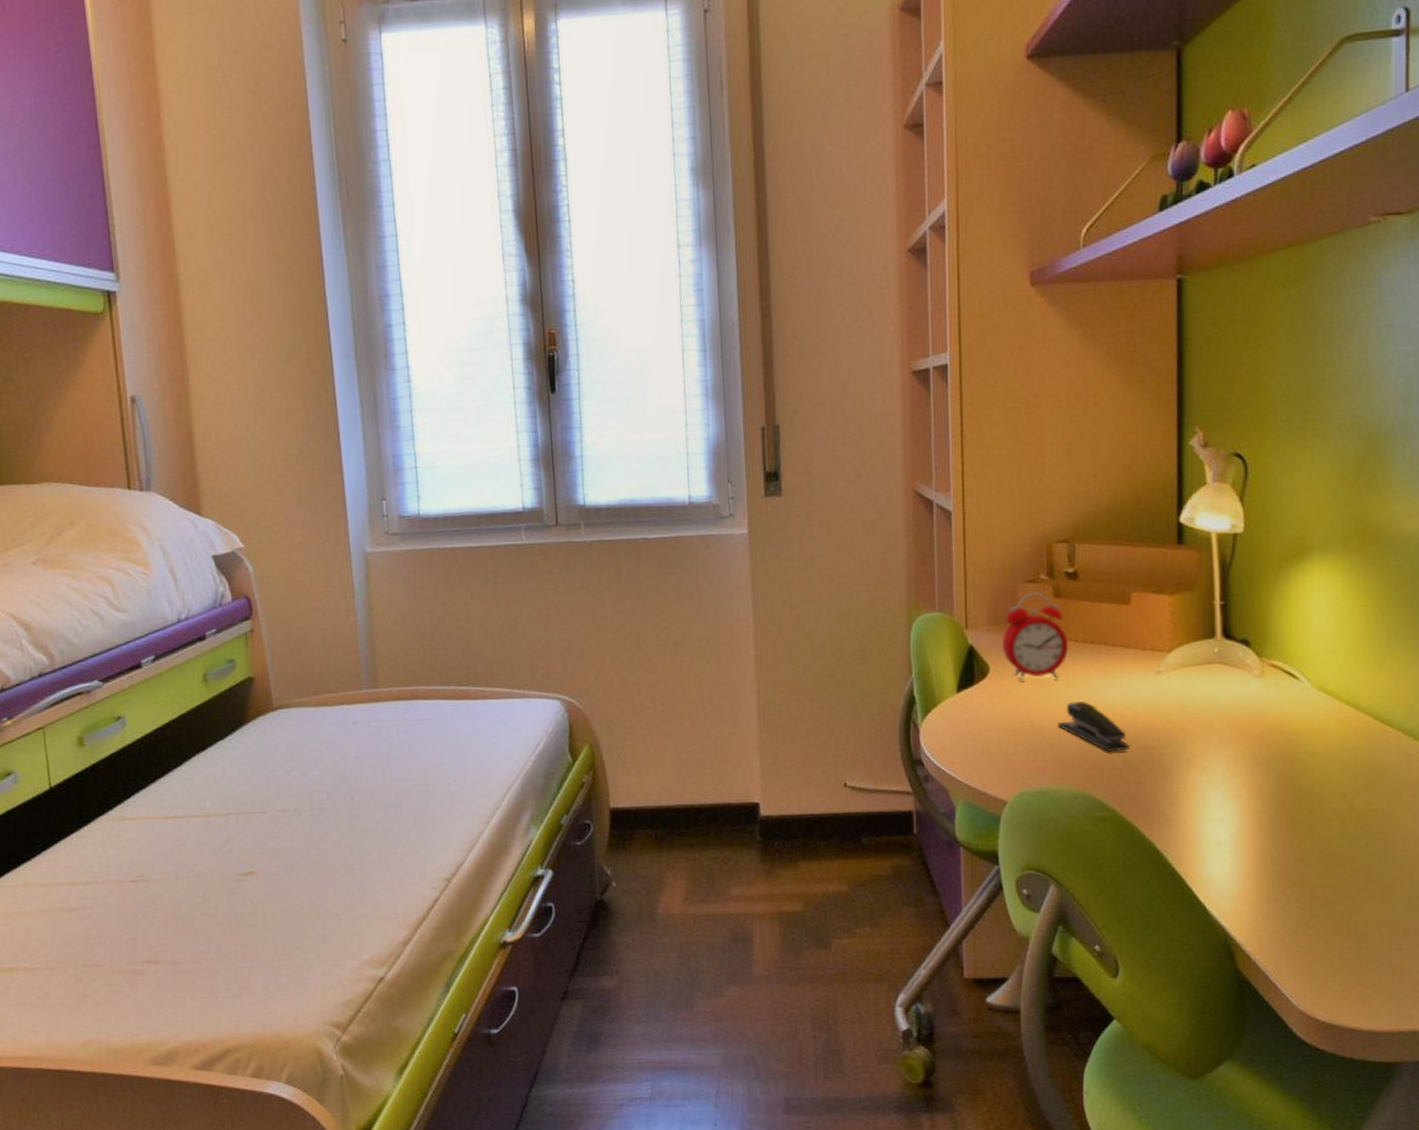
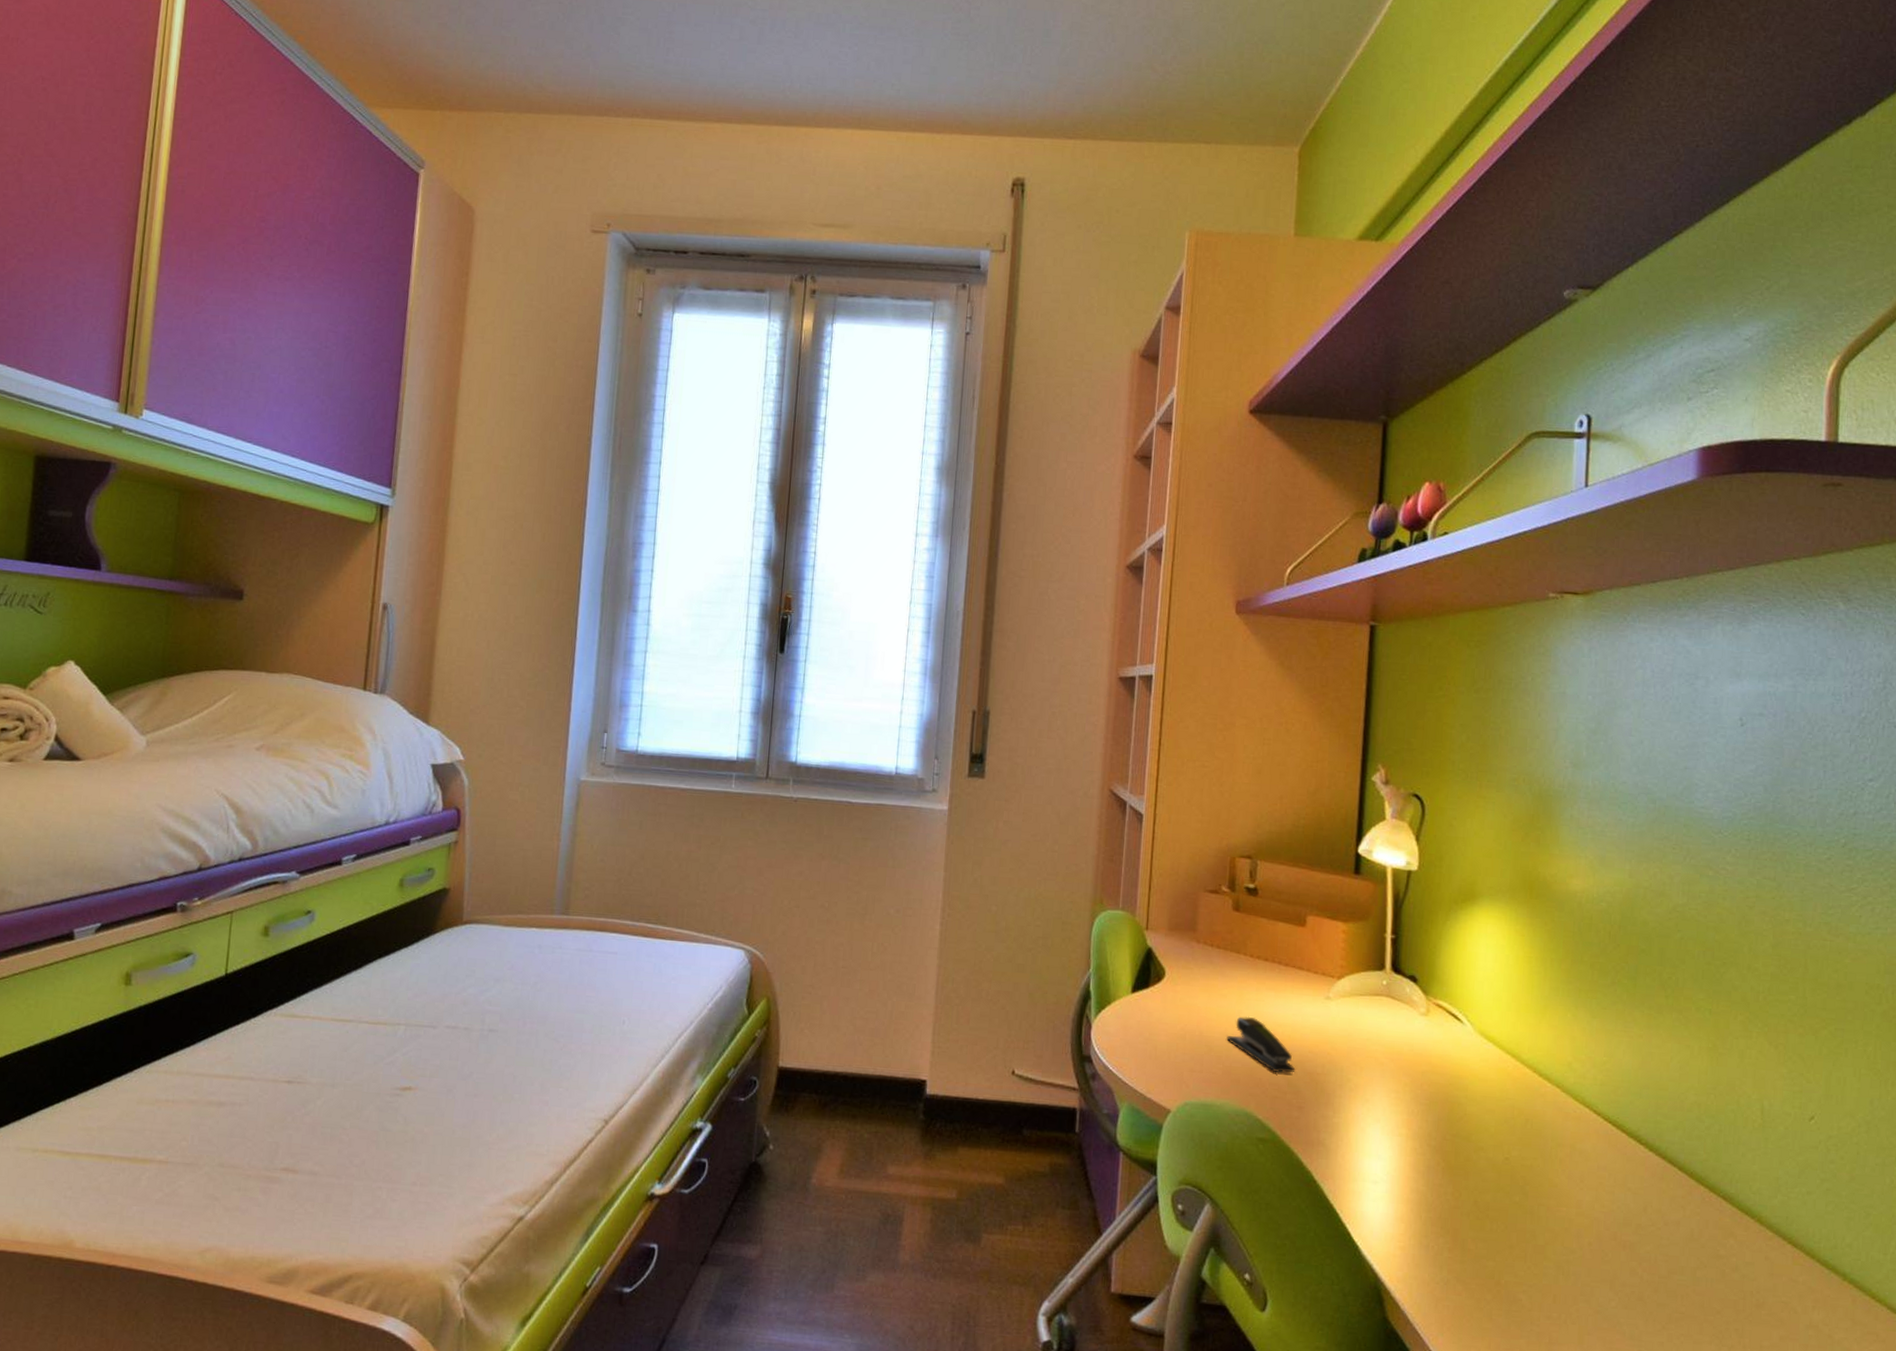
alarm clock: present [1002,592,1069,681] -> none [1179,903,1244,992]

